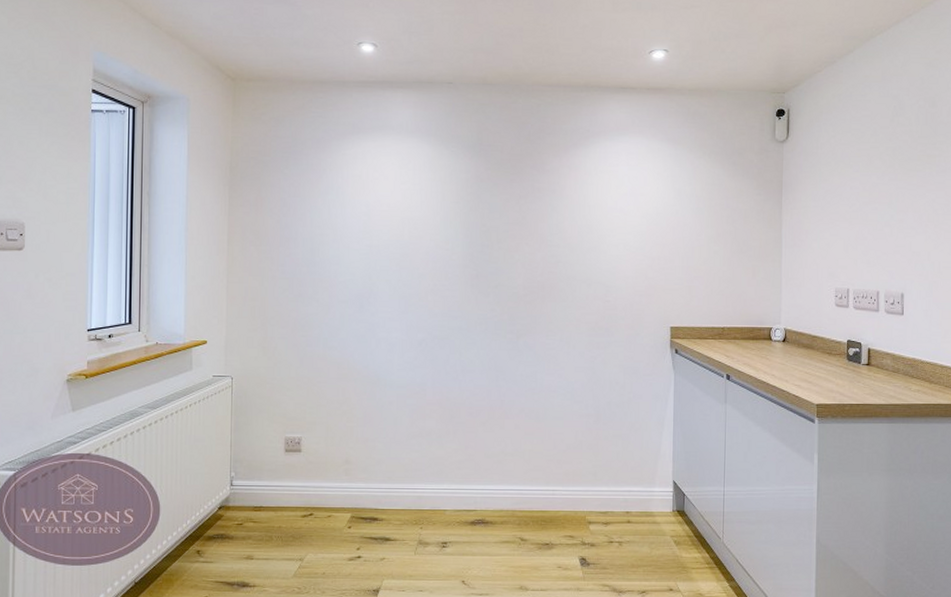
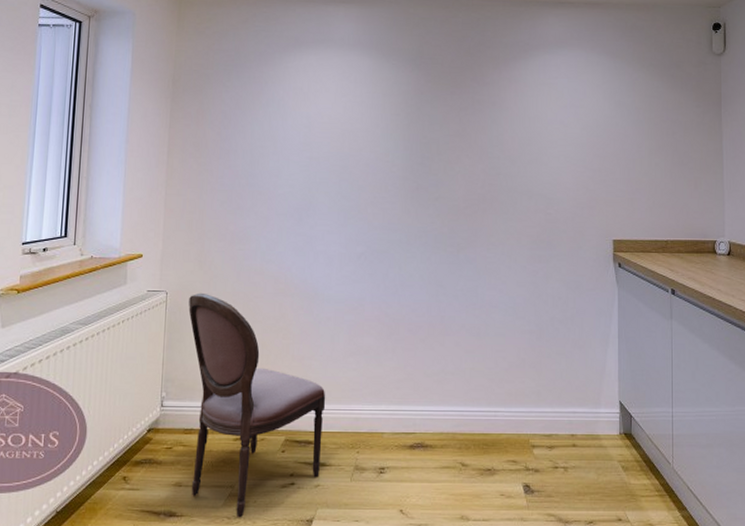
dining chair: none [254,377,390,588] -> present [188,292,326,518]

